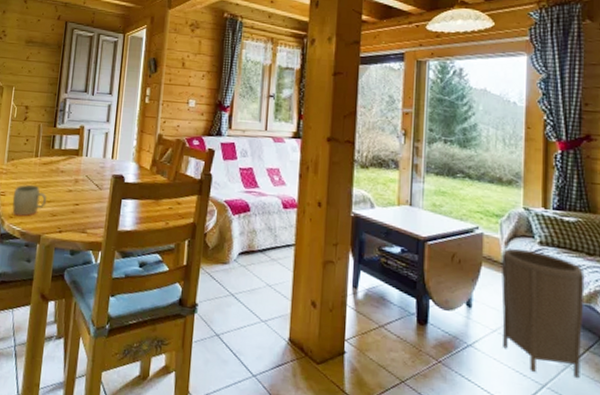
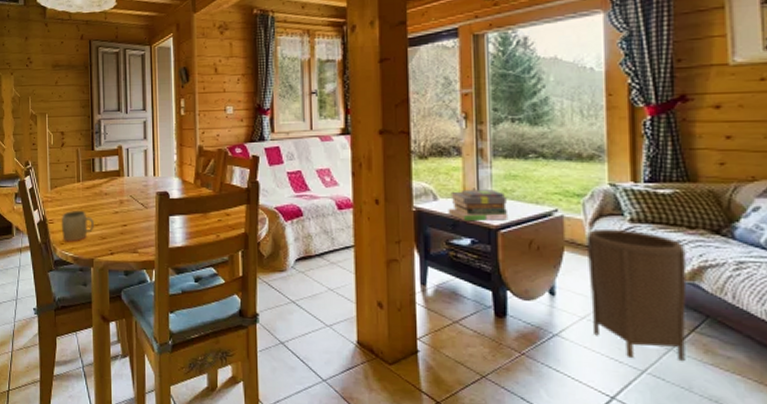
books: none [382,200,436,233] -> present [448,189,509,222]

